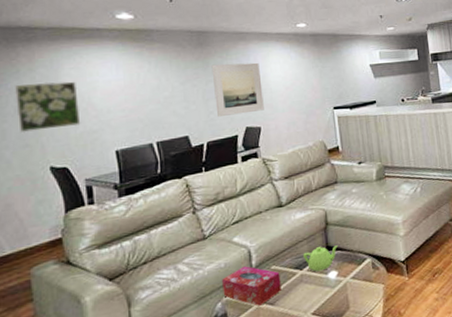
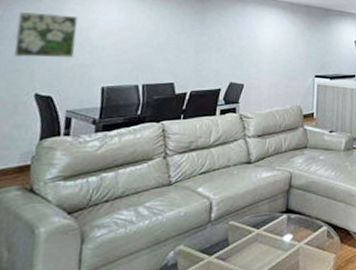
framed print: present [211,62,264,118] -> none [205,19,253,70]
tissue box: present [222,266,281,306] -> none [177,218,237,260]
teapot: present [303,245,338,272] -> none [262,208,297,233]

